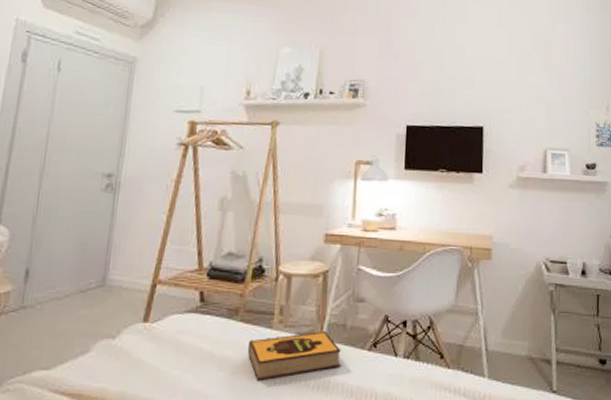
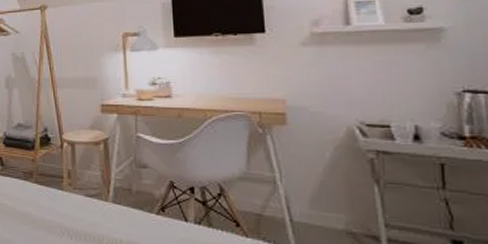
hardback book: present [247,330,341,380] -> none [44,193,130,235]

